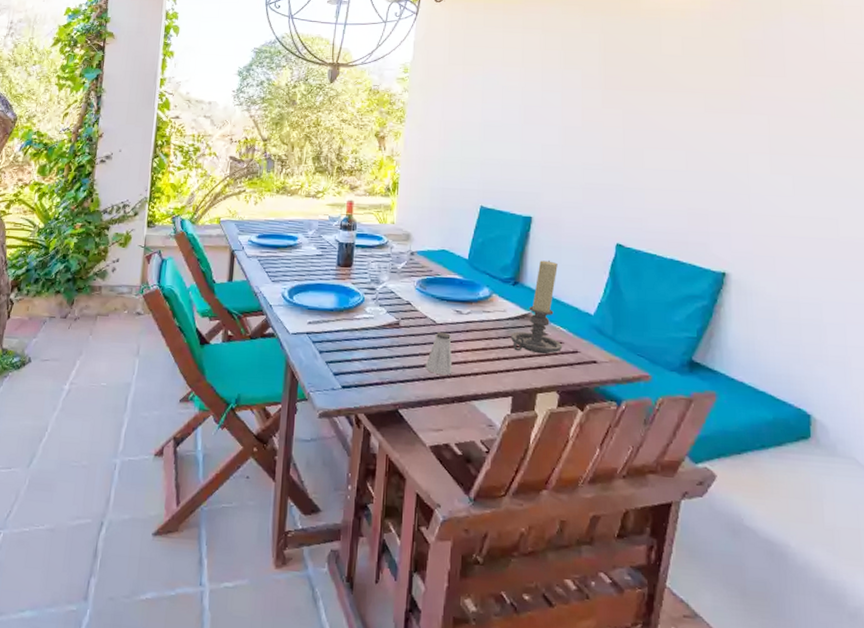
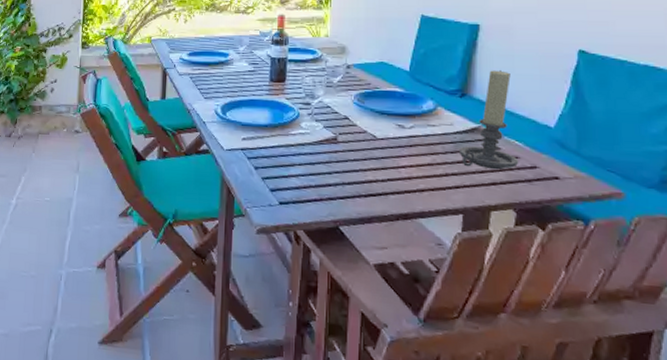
saltshaker: present [425,331,453,376] -> none [366,146,396,192]

